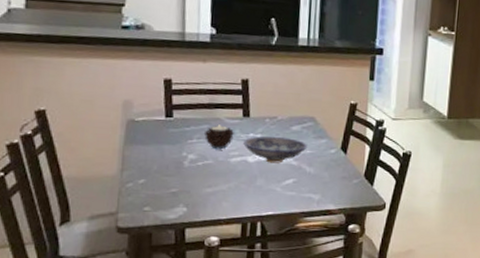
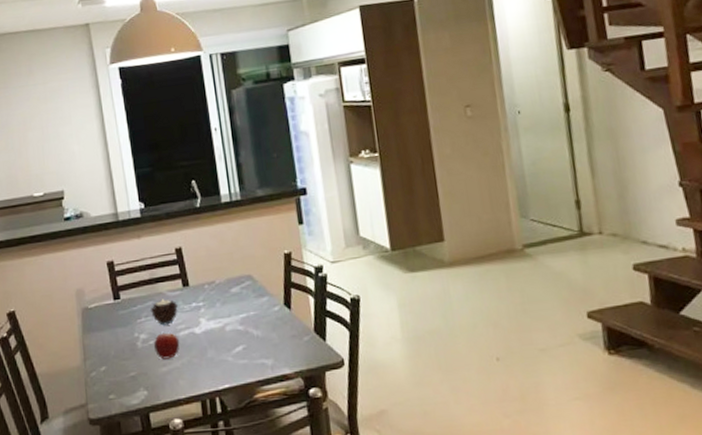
fruit: none [201,156,230,181] -> present [153,333,180,360]
bowl: present [243,136,308,164] -> none [188,301,250,332]

